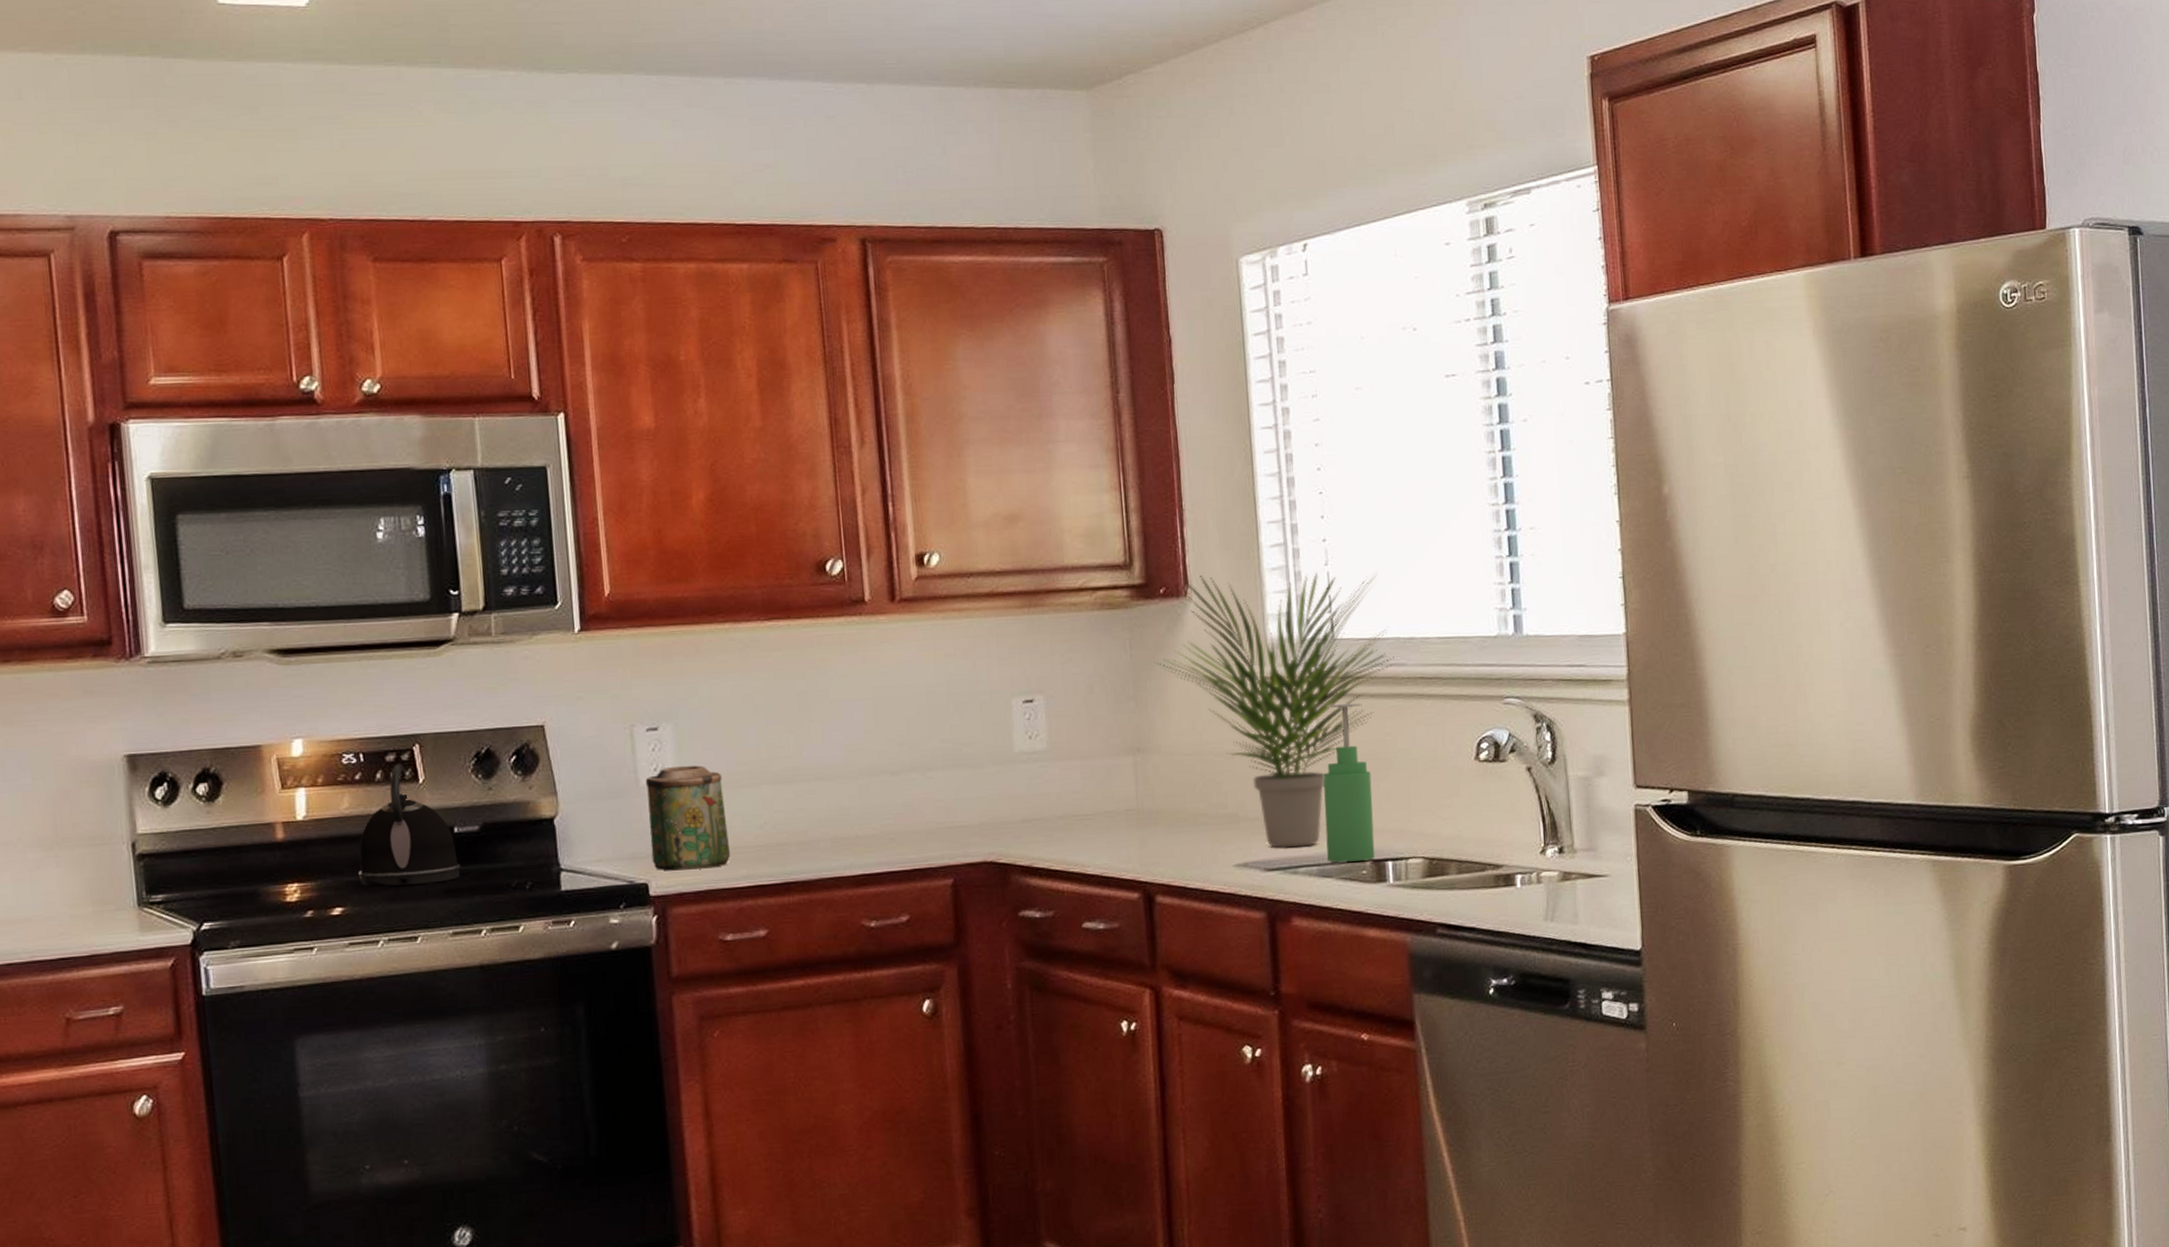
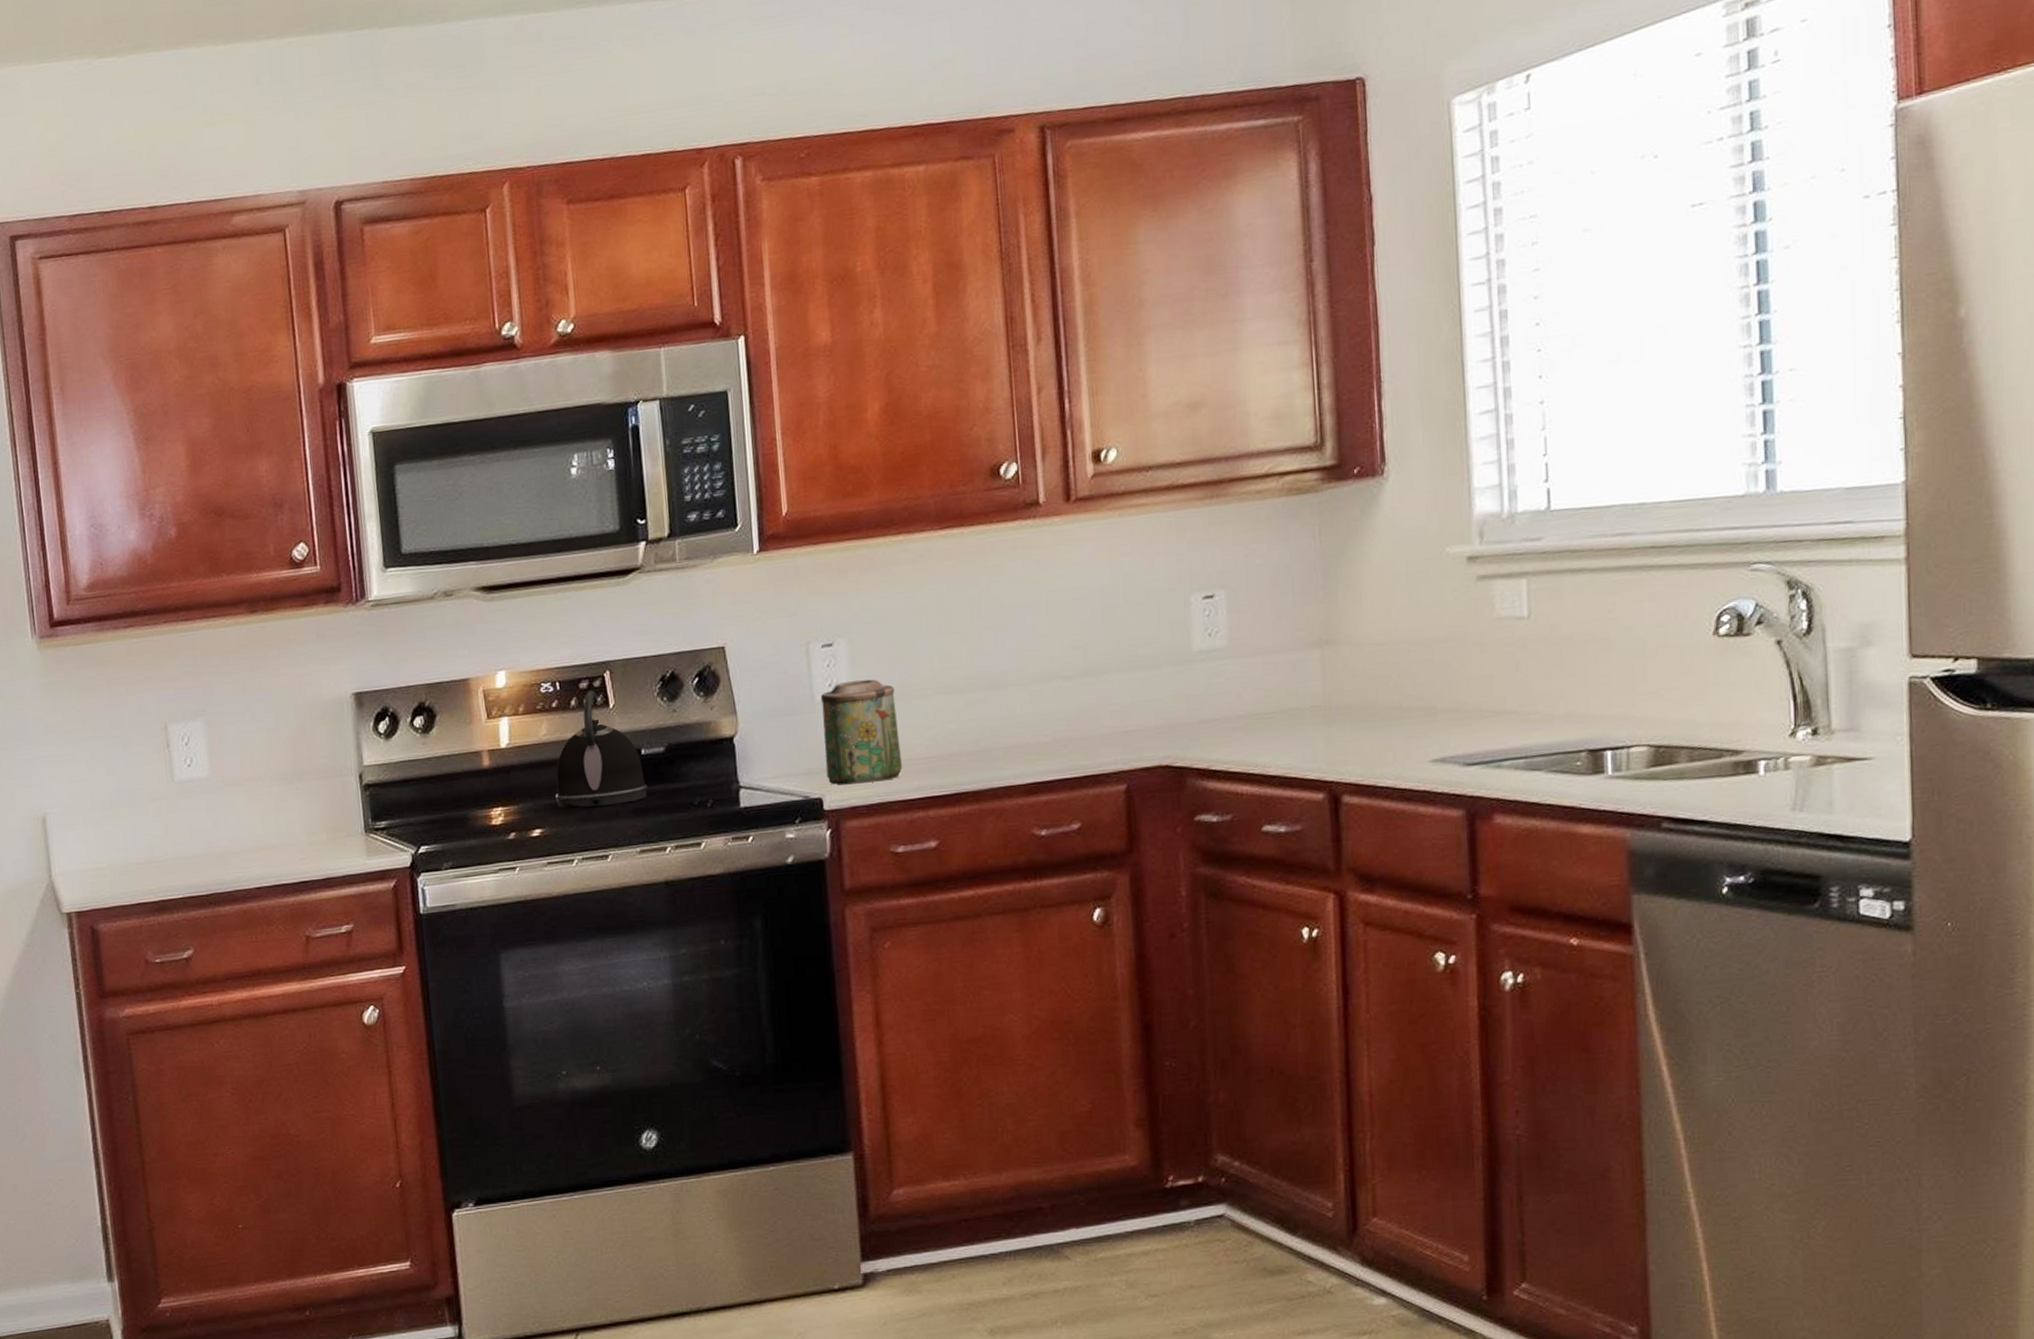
potted plant: present [1157,572,1394,848] -> none [1349,435,1621,741]
soap dispenser: present [1323,703,1375,863] -> none [1533,579,1592,754]

